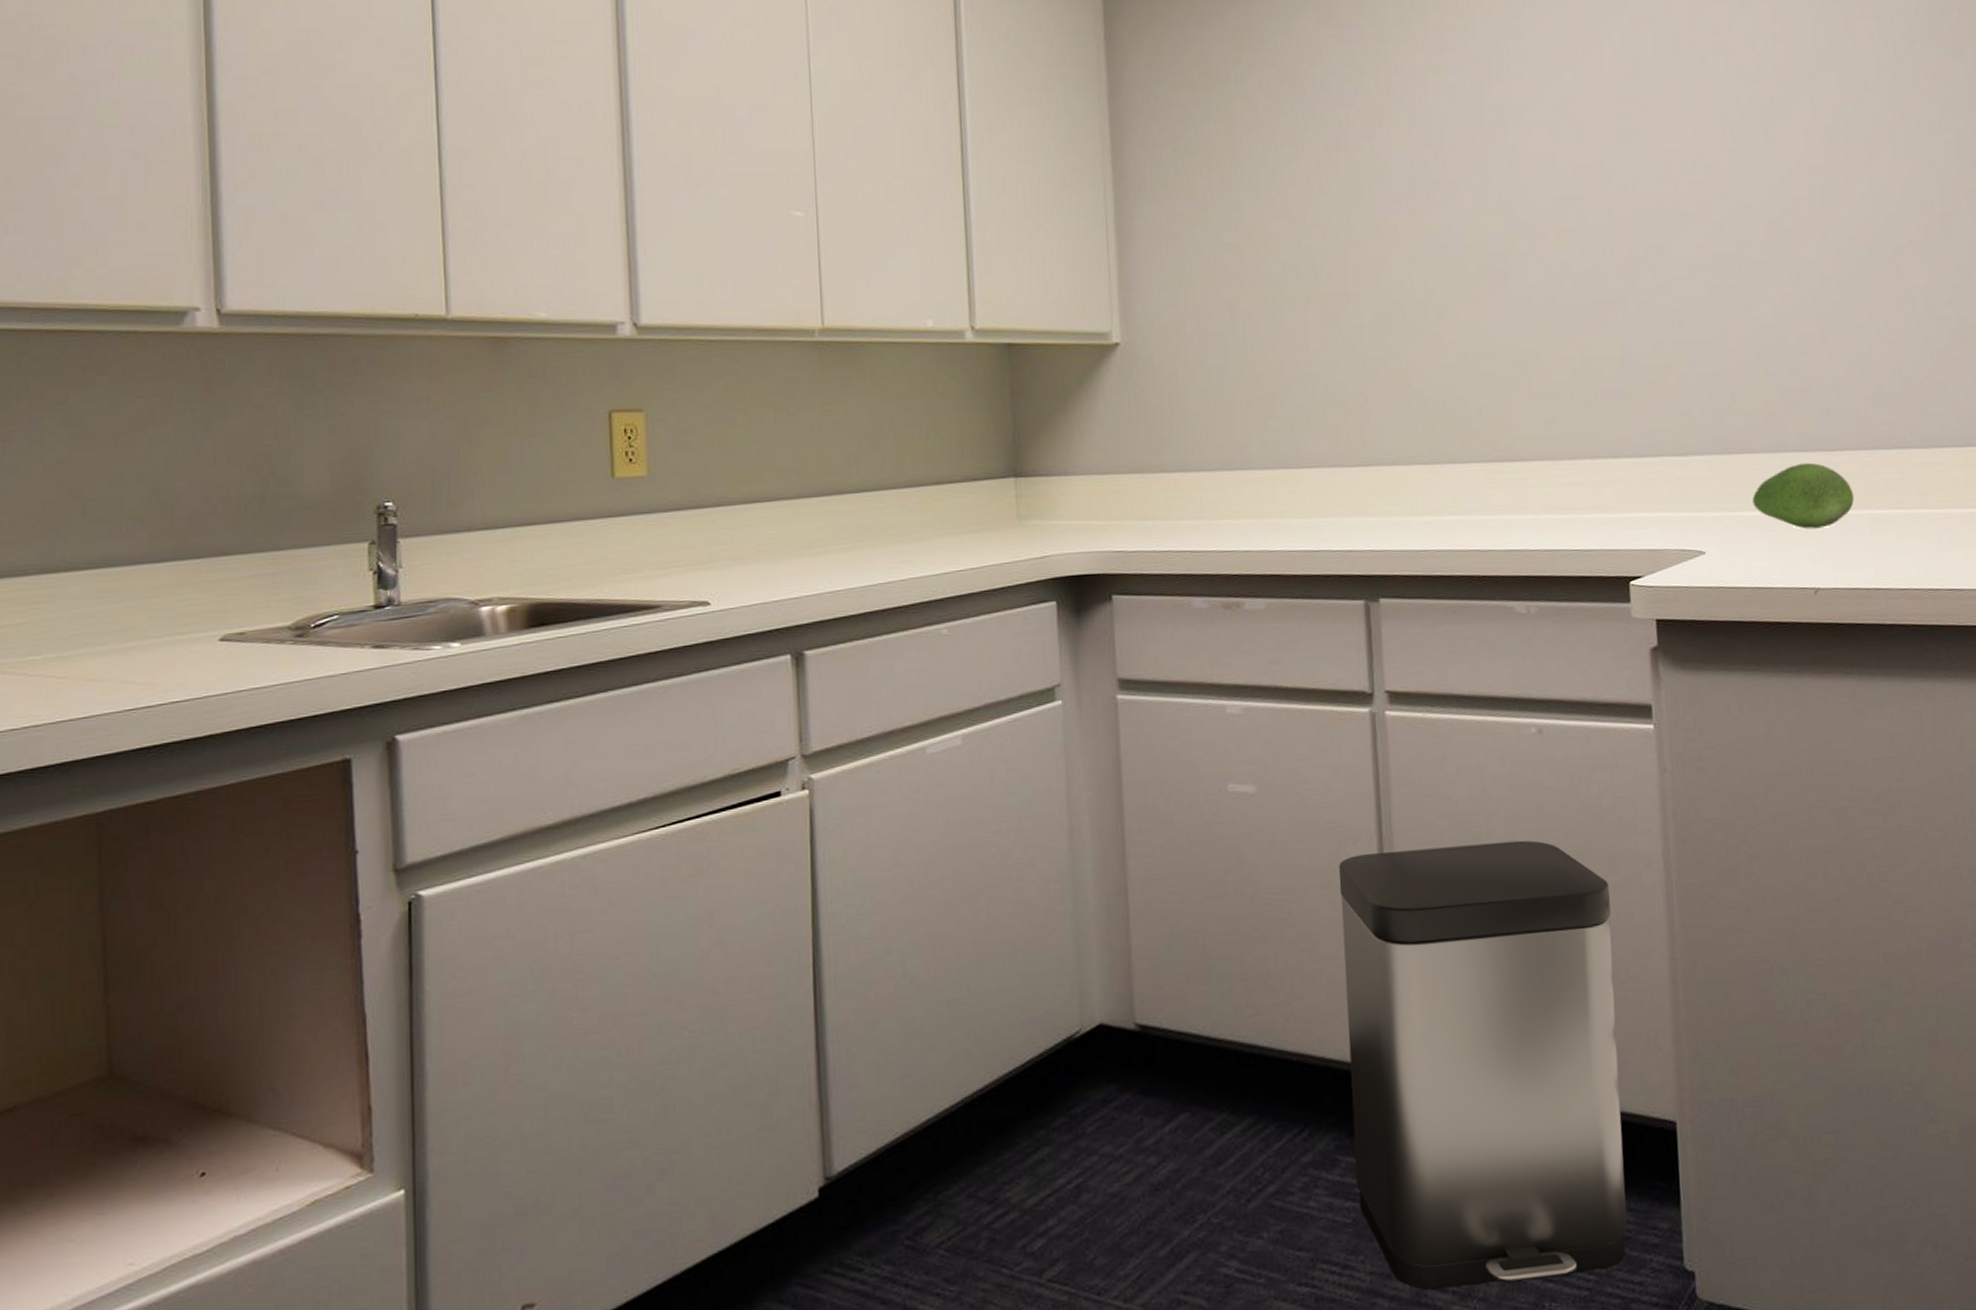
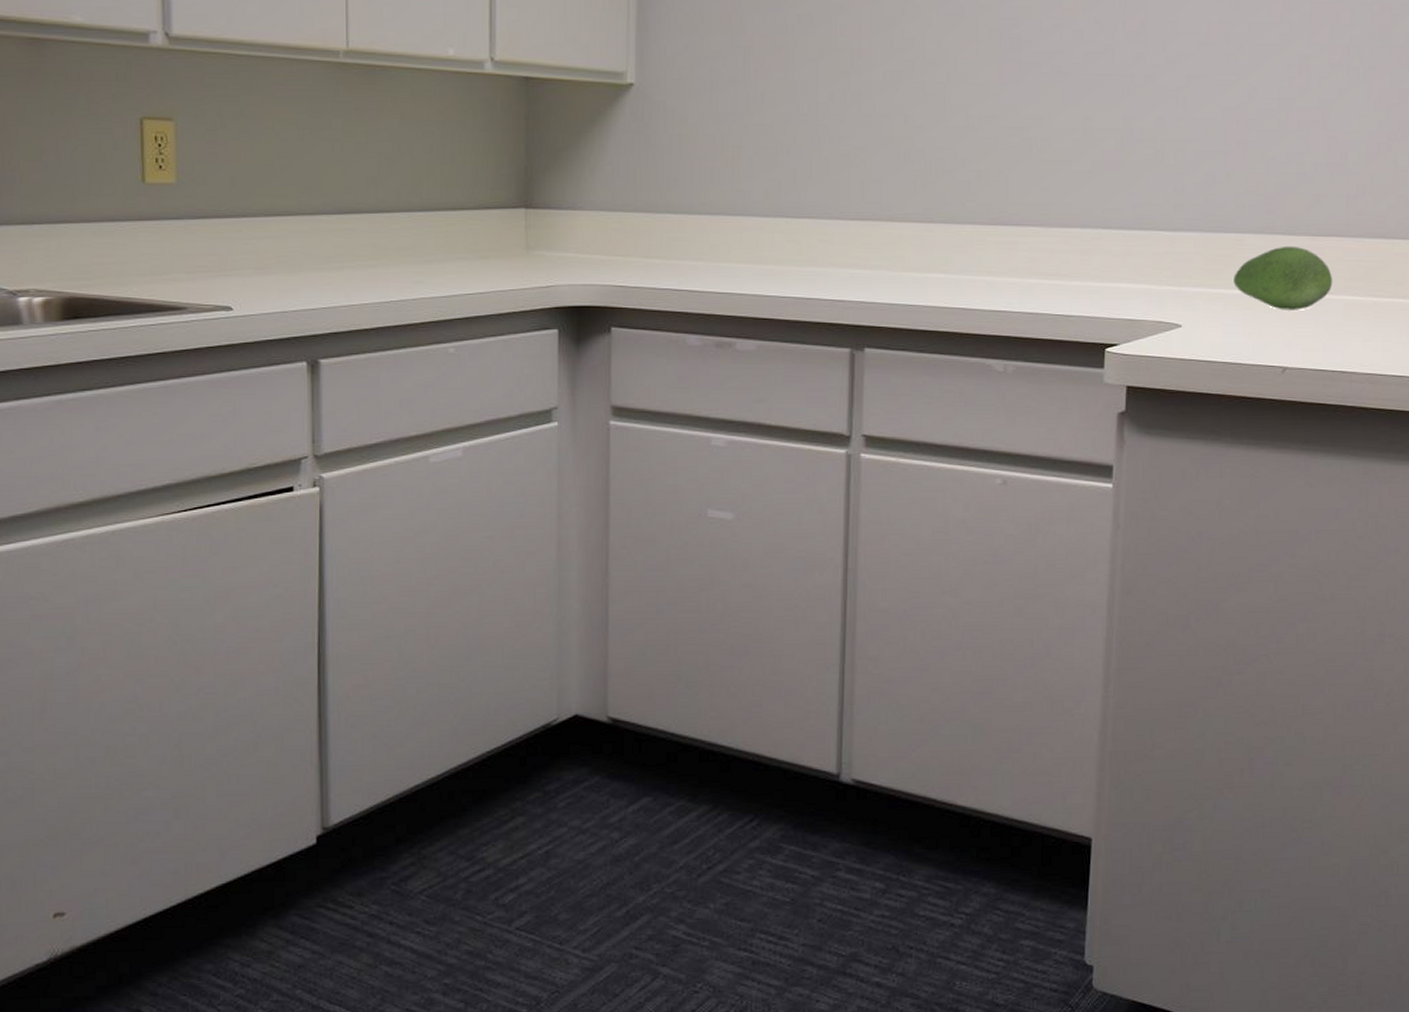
pedal bin: present [1338,840,1627,1290] -> none [797,580,1055,963]

